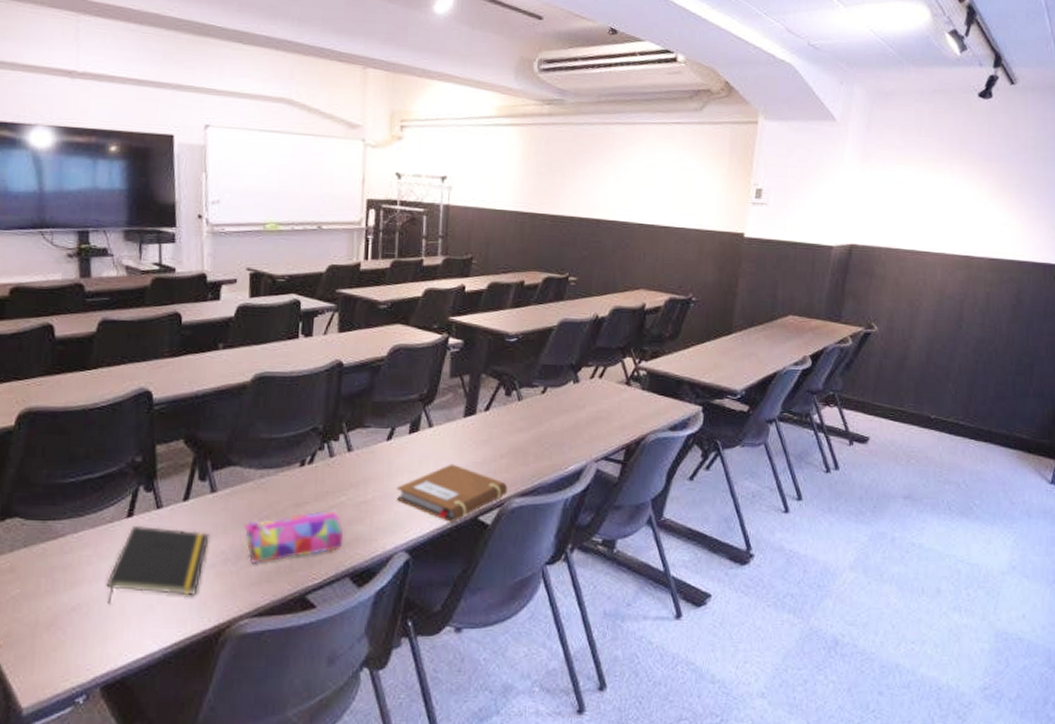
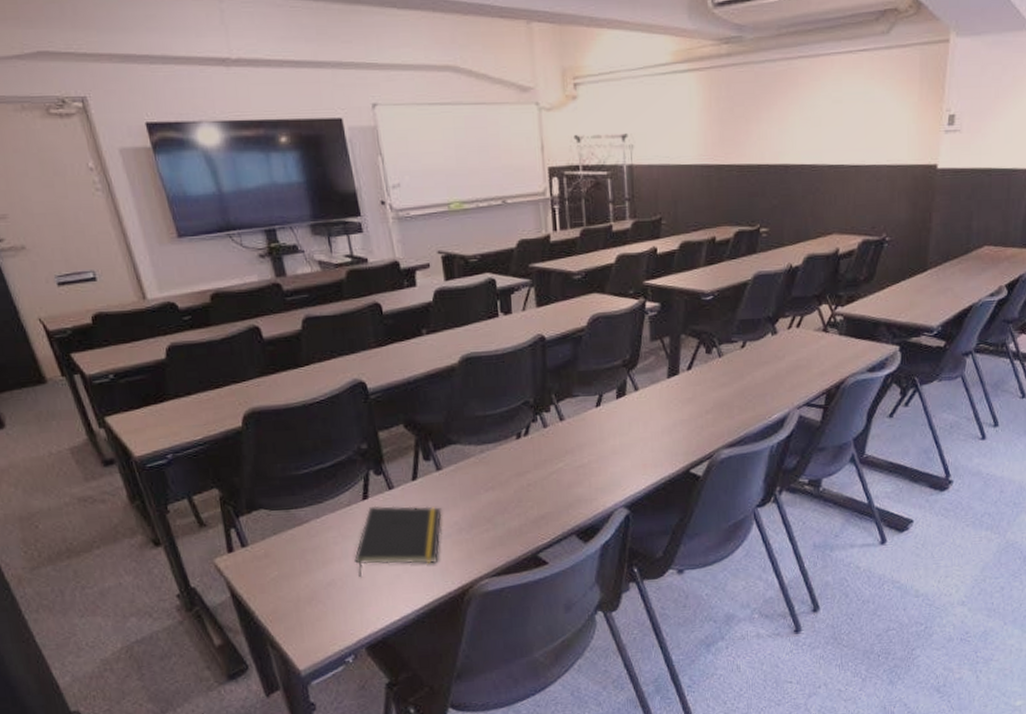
pencil case: present [244,510,344,563] -> none [472,476,566,530]
notebook: present [396,464,508,522] -> none [610,423,716,477]

